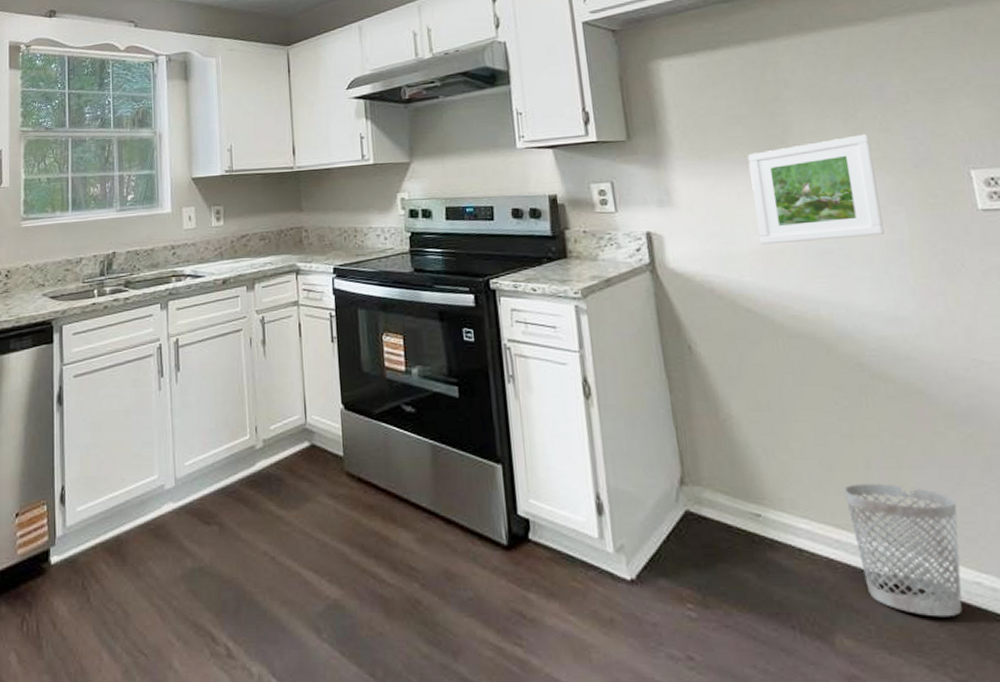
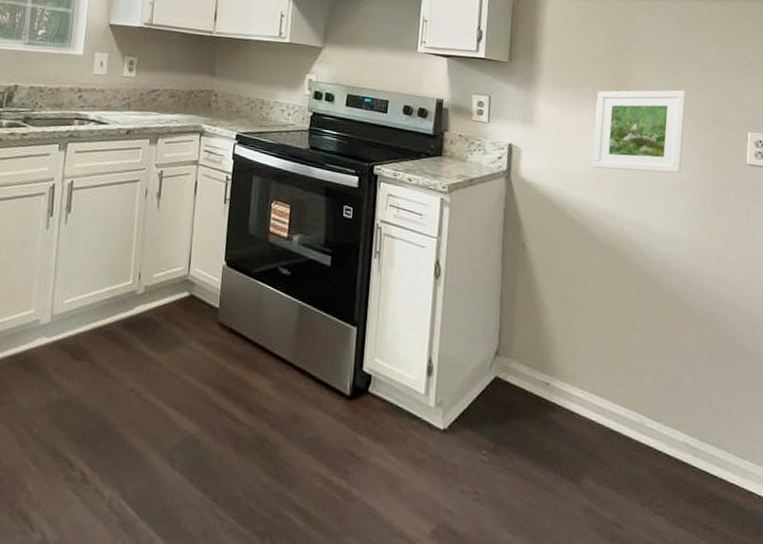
wastebasket: present [843,483,963,617] -> none [611,364,685,468]

